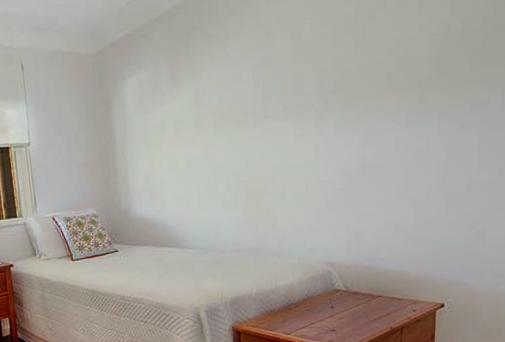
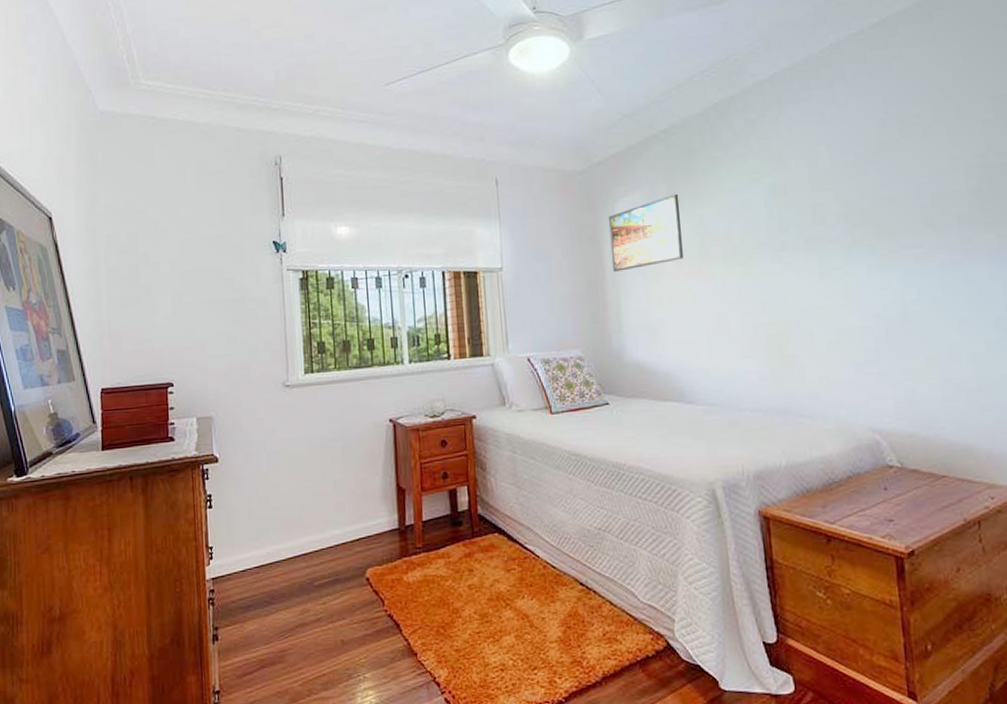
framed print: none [118,70,181,143] -> present [608,193,683,272]

